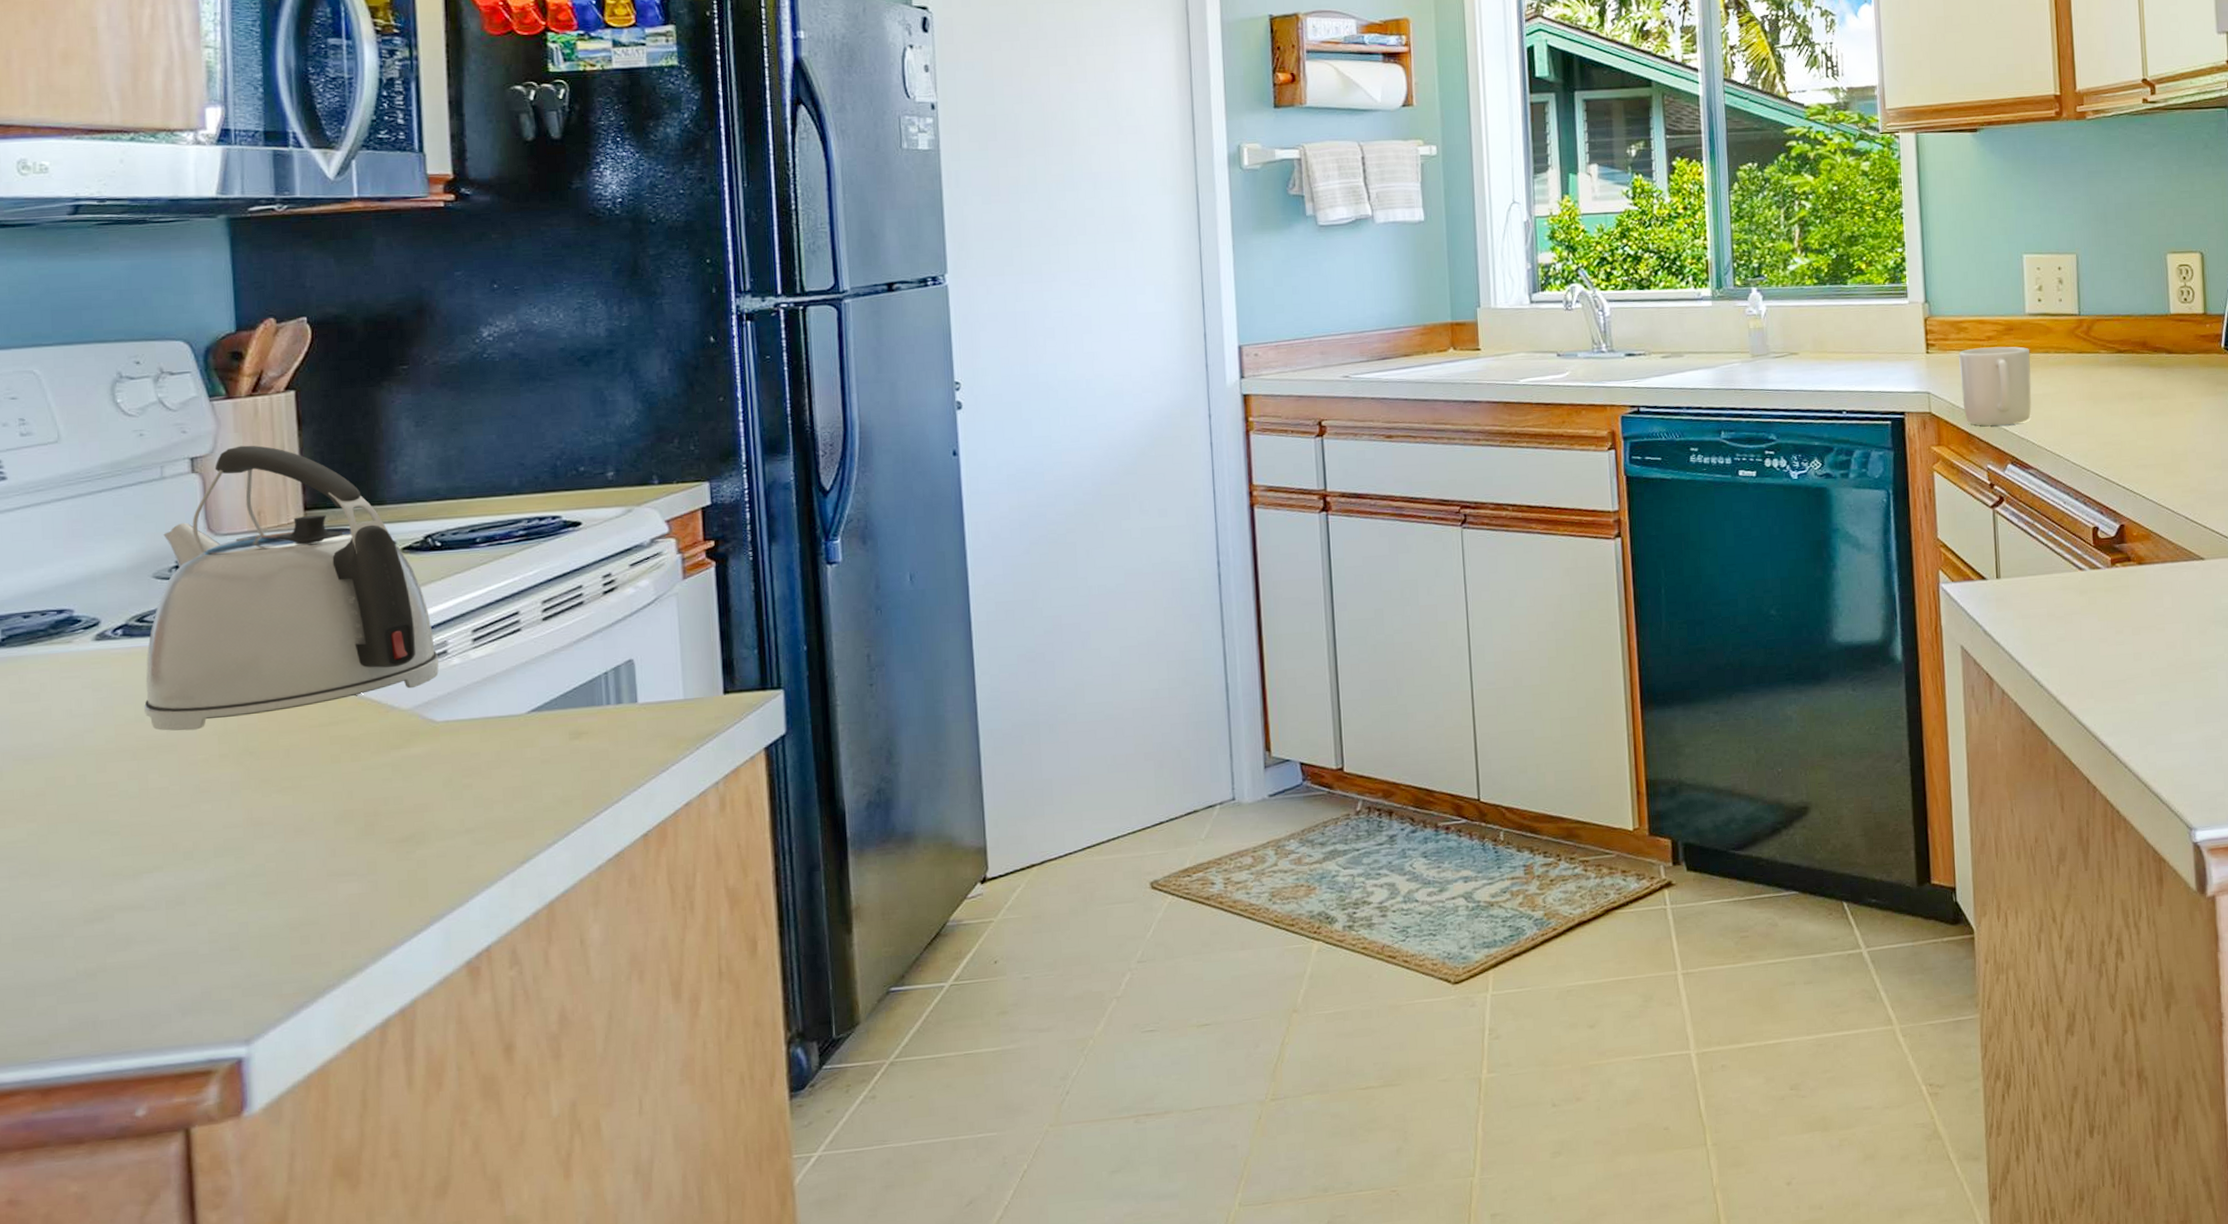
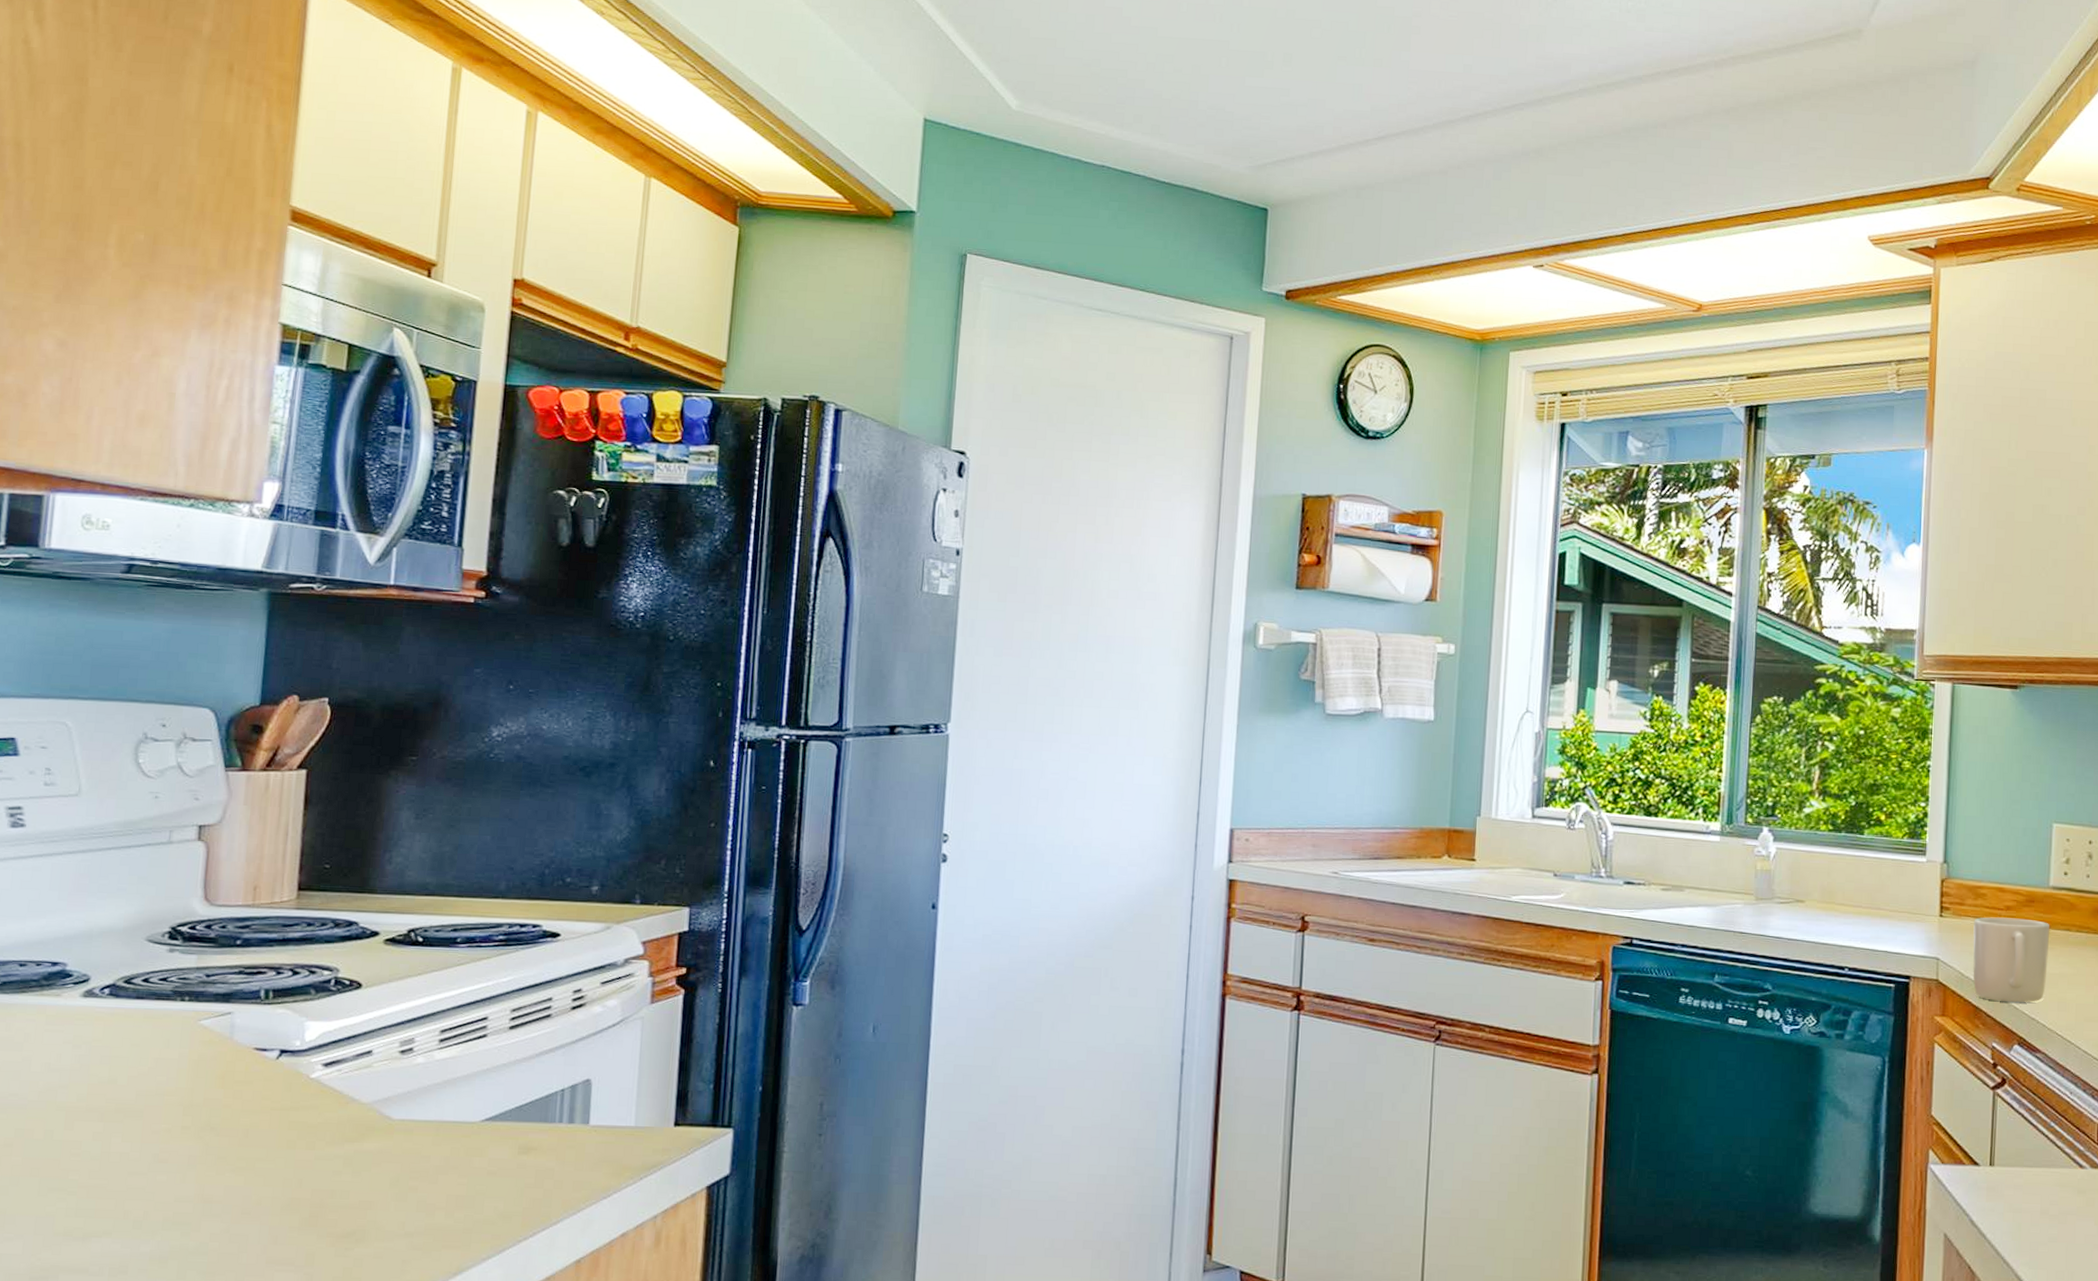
kettle: present [144,445,439,731] -> none [118,818,404,1099]

